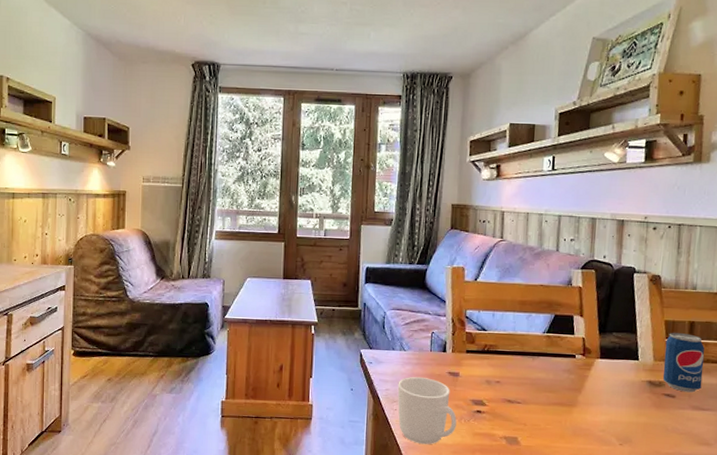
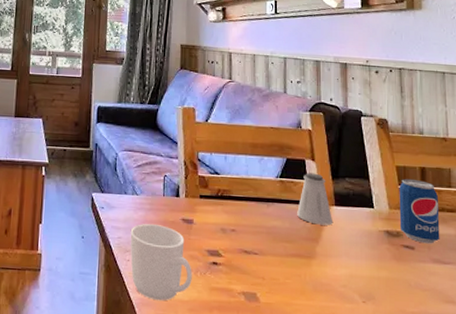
saltshaker: none [562,328,597,377] -> present [297,172,334,226]

